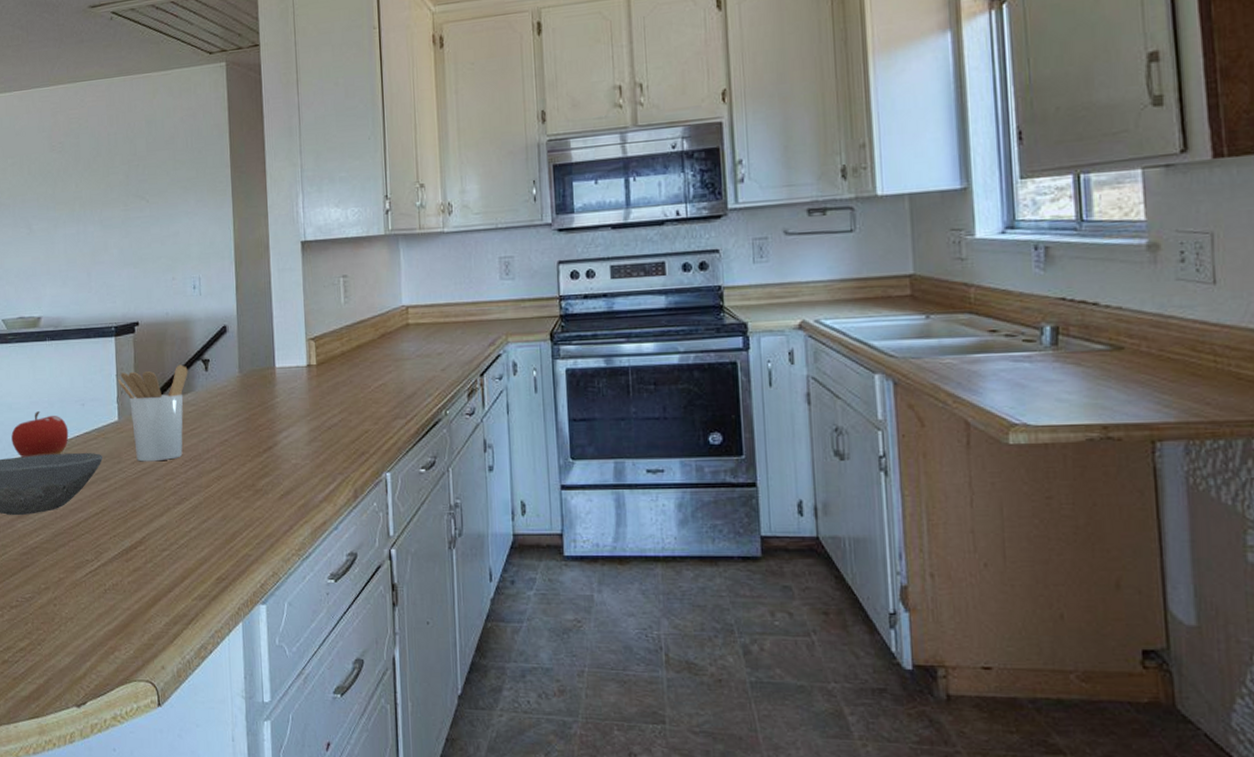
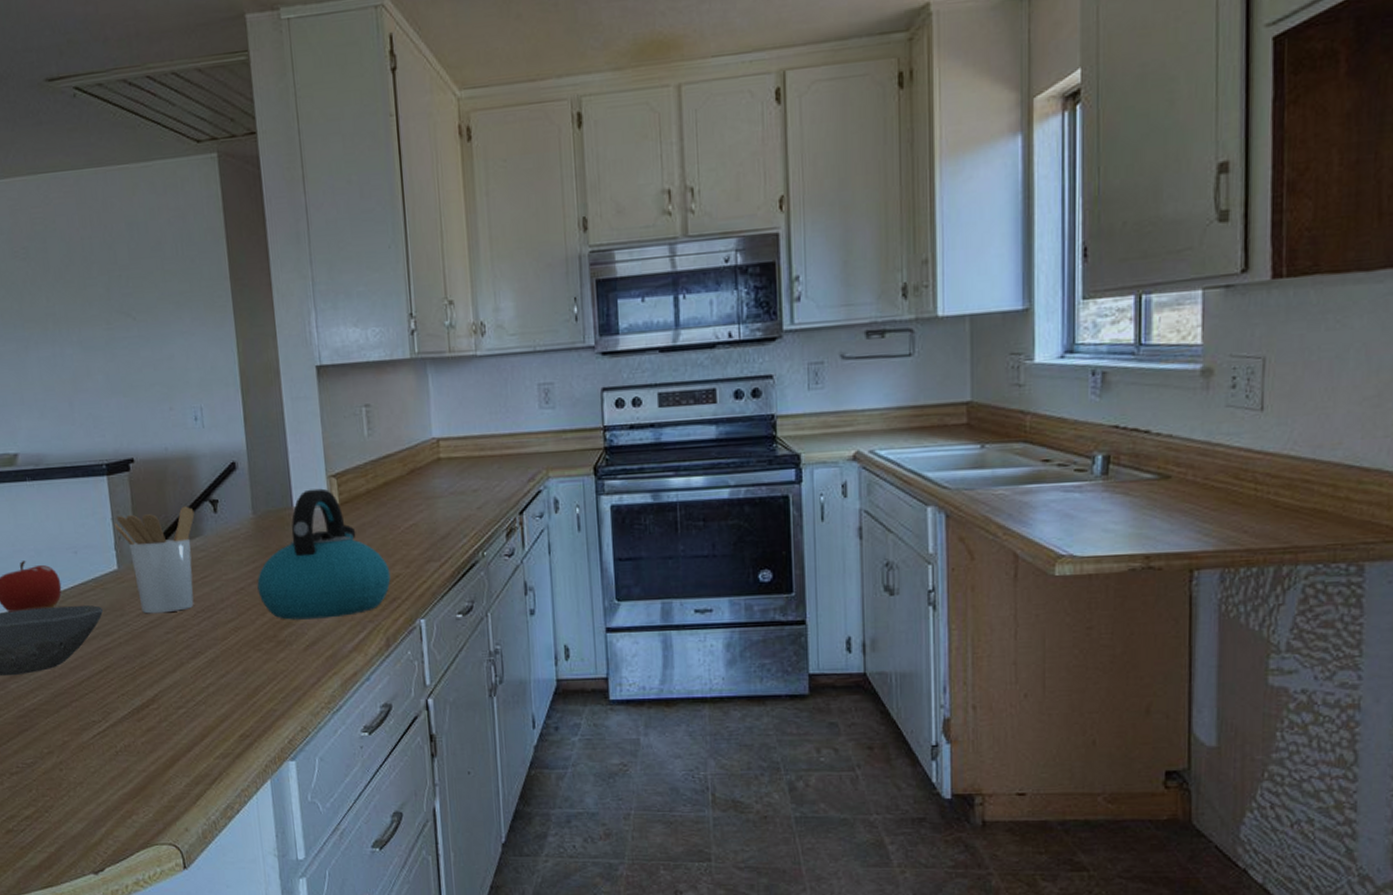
kettle: none [240,350,360,471] -> present [257,488,391,620]

